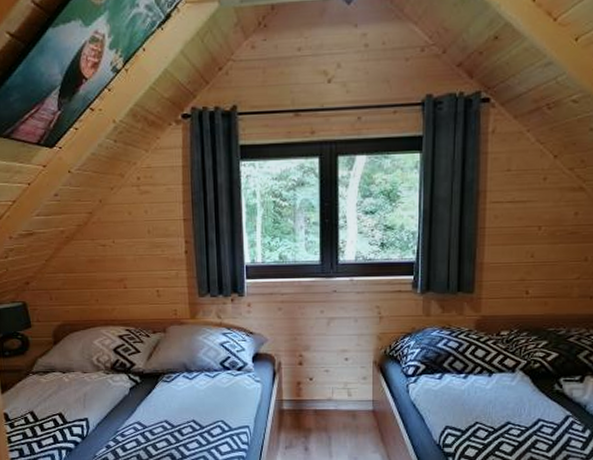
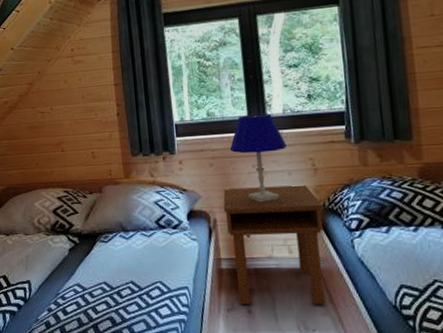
nightstand: none [288,332,384,443] -> present [223,185,326,305]
table lamp: none [299,260,356,348] -> present [229,113,288,203]

